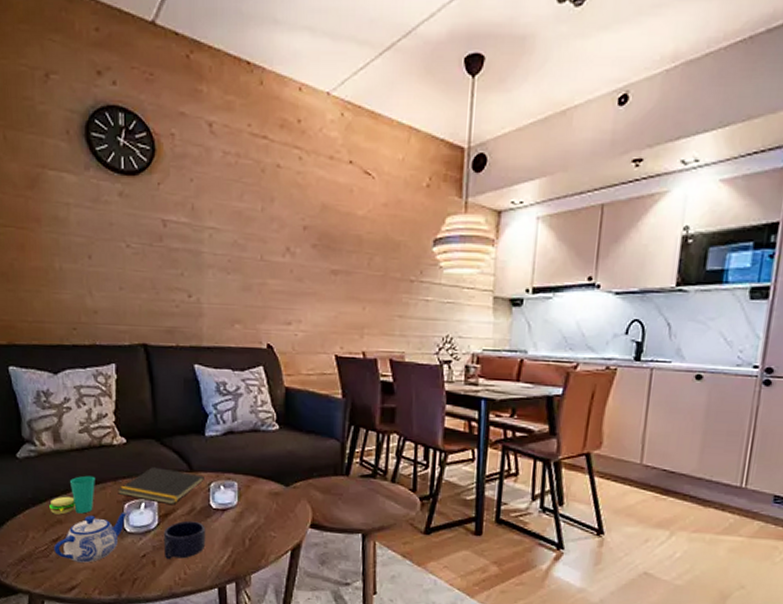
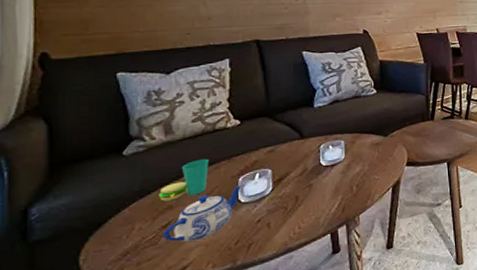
notepad: present [118,467,204,505] -> none [232,140,315,171]
mug: present [163,520,206,560] -> none [277,179,318,220]

